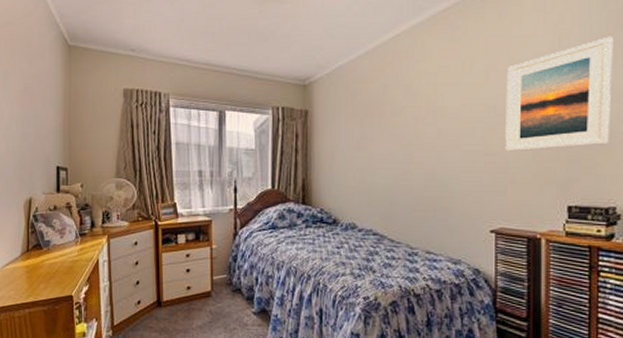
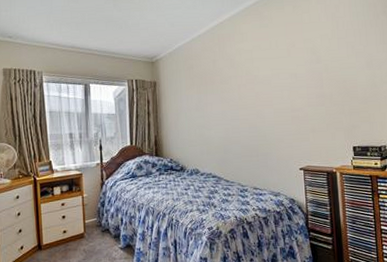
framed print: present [505,36,613,152] -> none [303,22,377,108]

